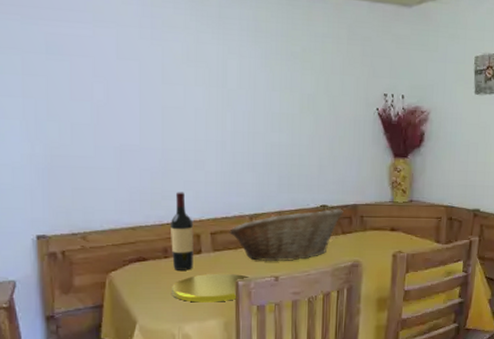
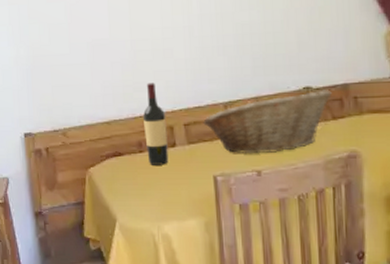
plate: present [171,273,250,303] -> none [147,167,229,200]

